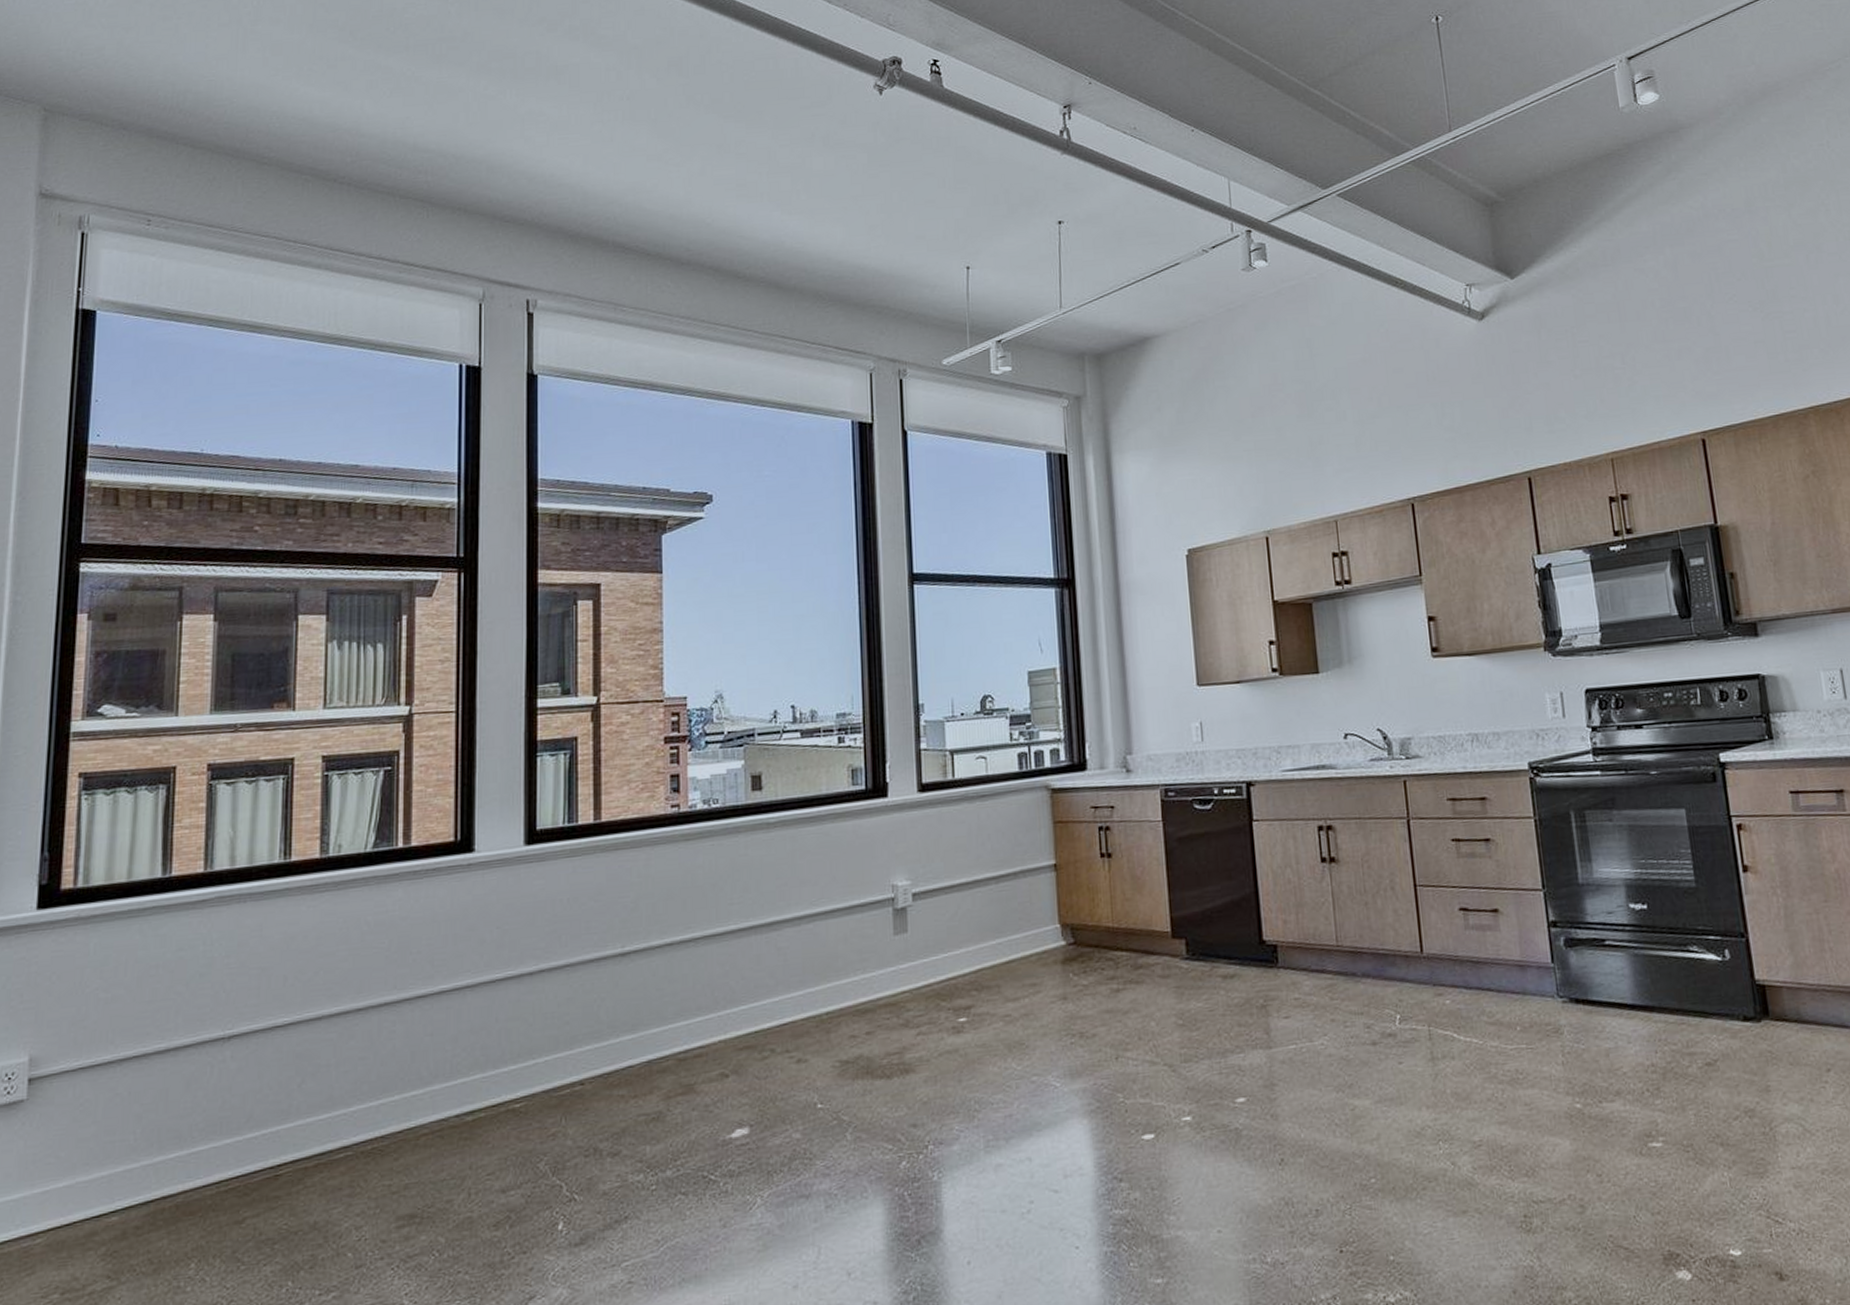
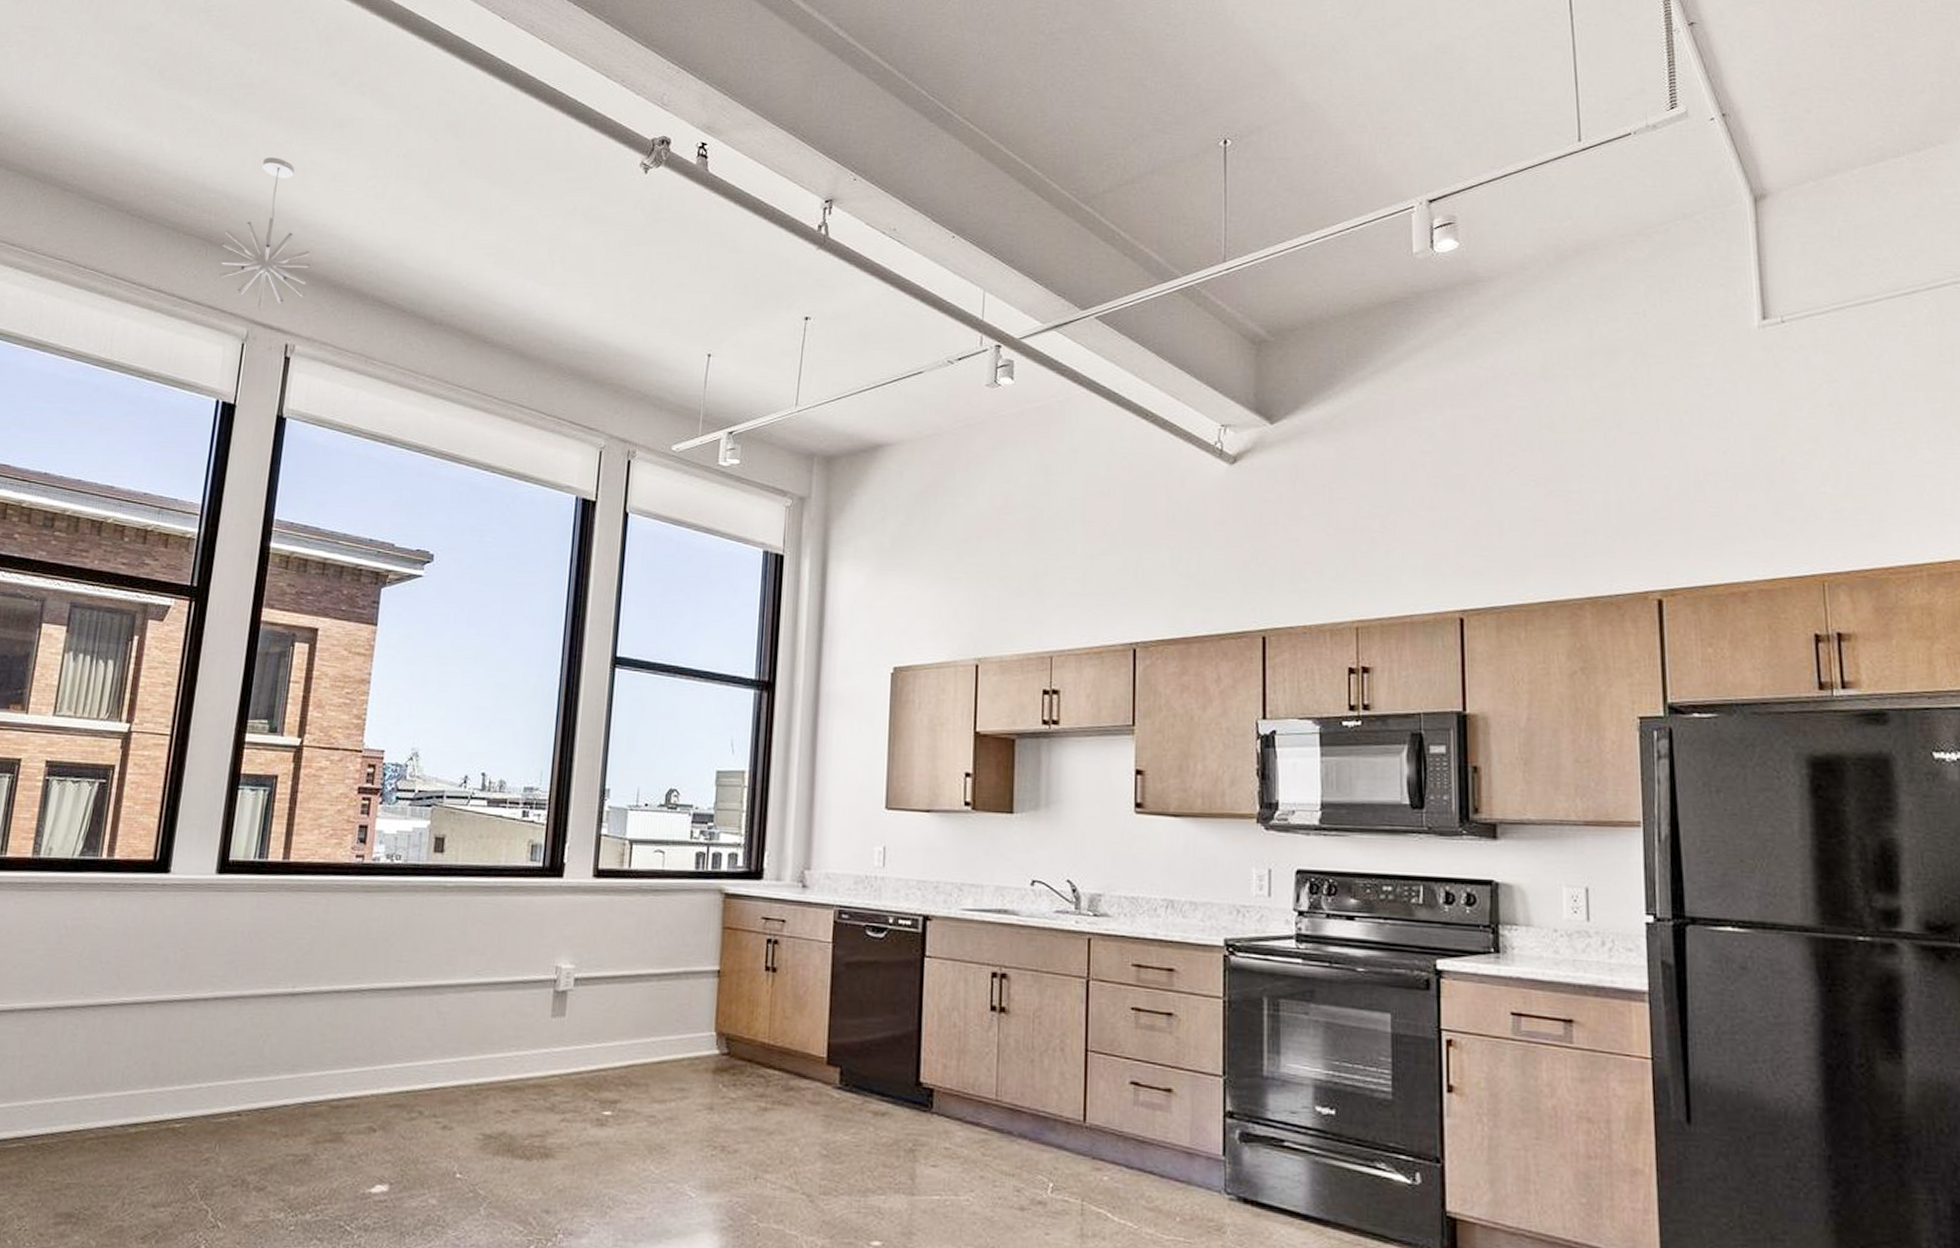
pendant light: none [443,110,542,267] -> present [219,157,311,309]

